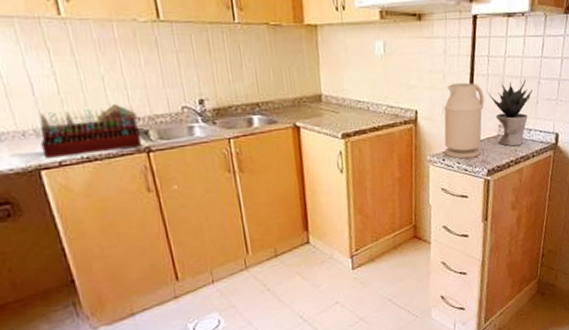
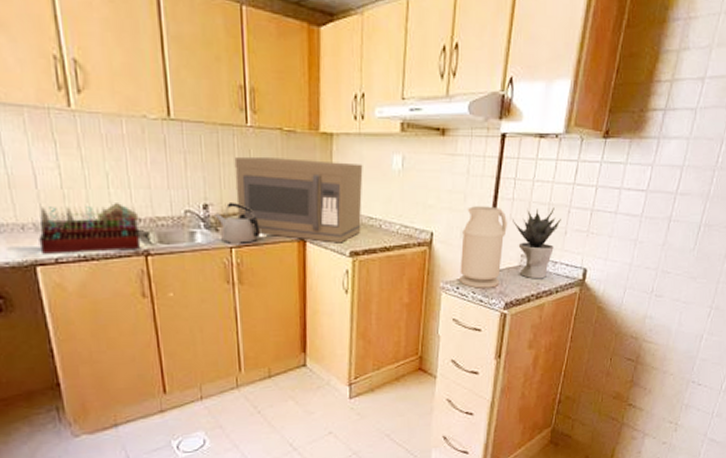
kettle: none [211,96,256,136] -> present [215,203,260,245]
microwave: none [225,50,351,128] -> present [234,156,363,244]

